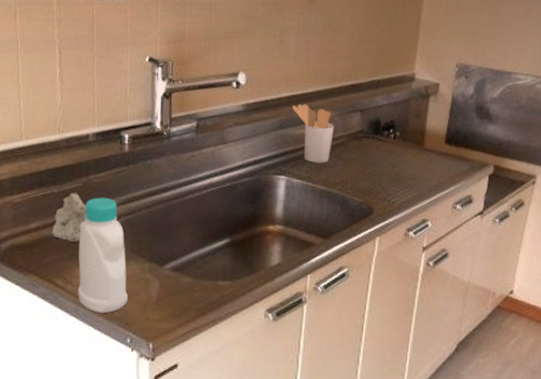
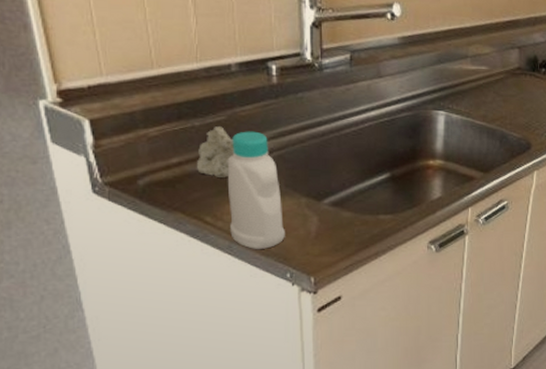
utensil holder: present [292,104,335,163] -> none [450,38,493,99]

